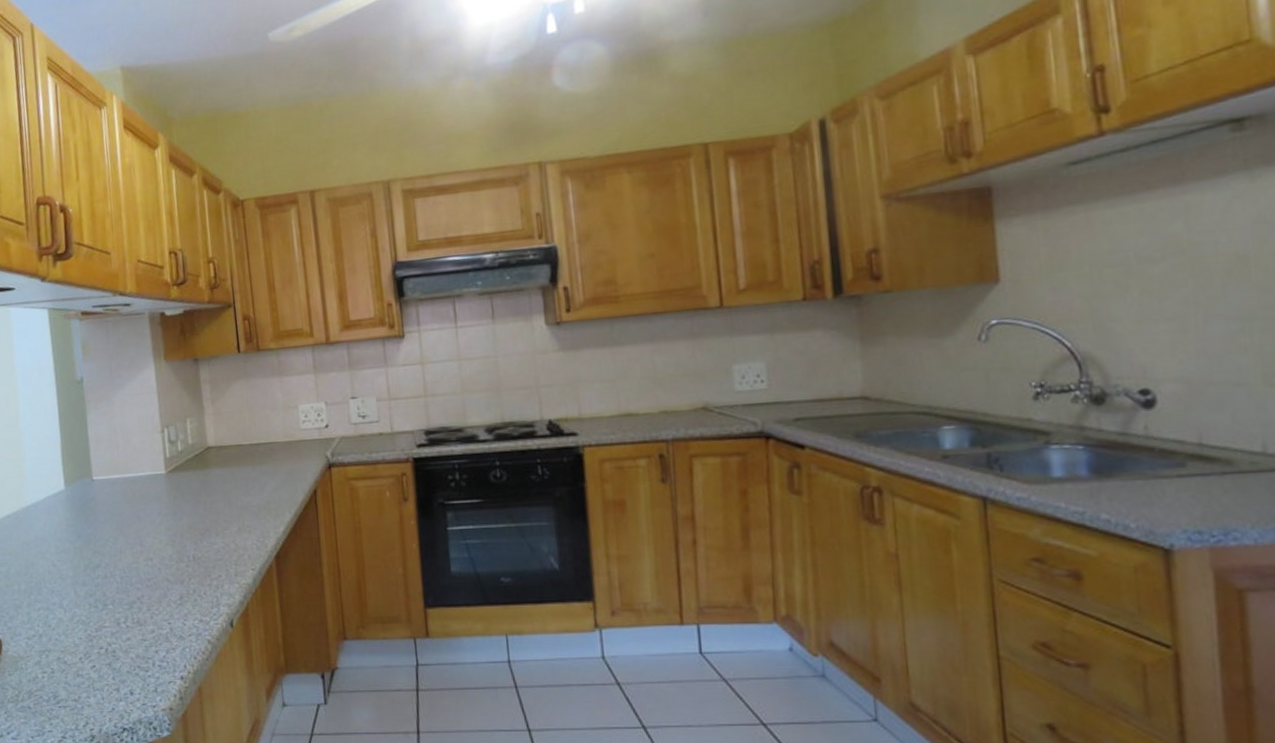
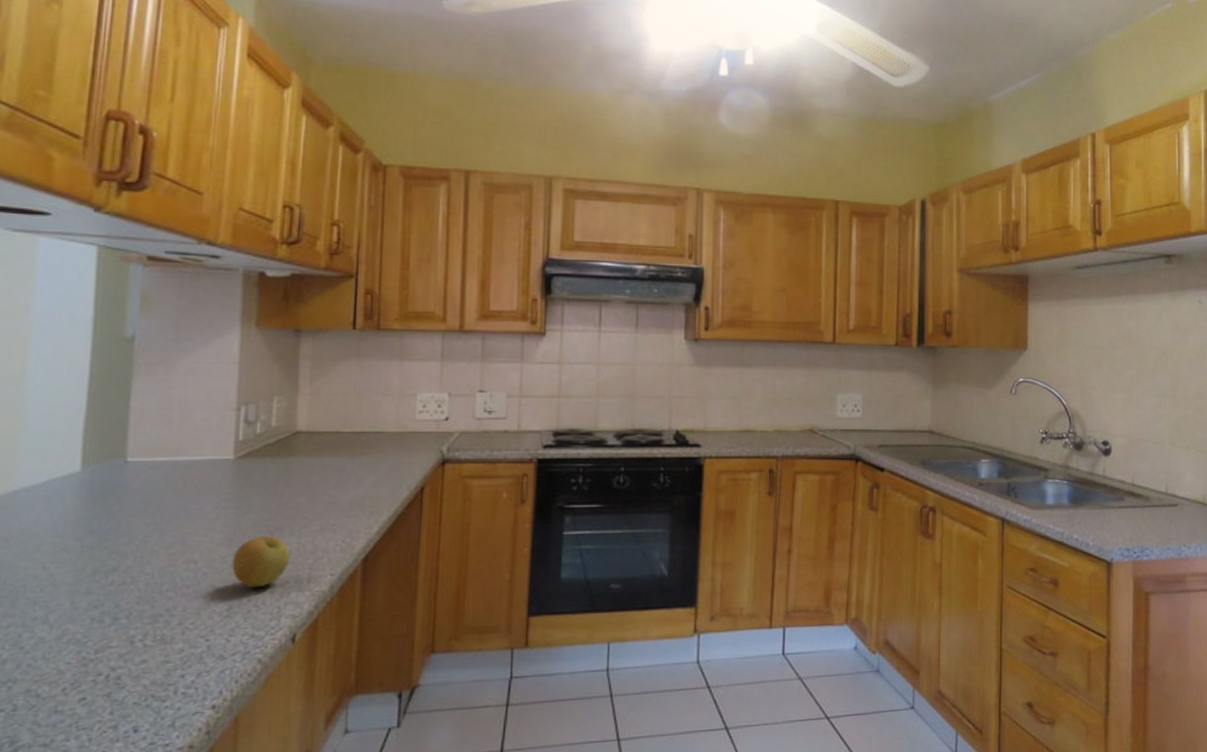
apple: none [177,537,220,581] -> present [232,536,291,588]

